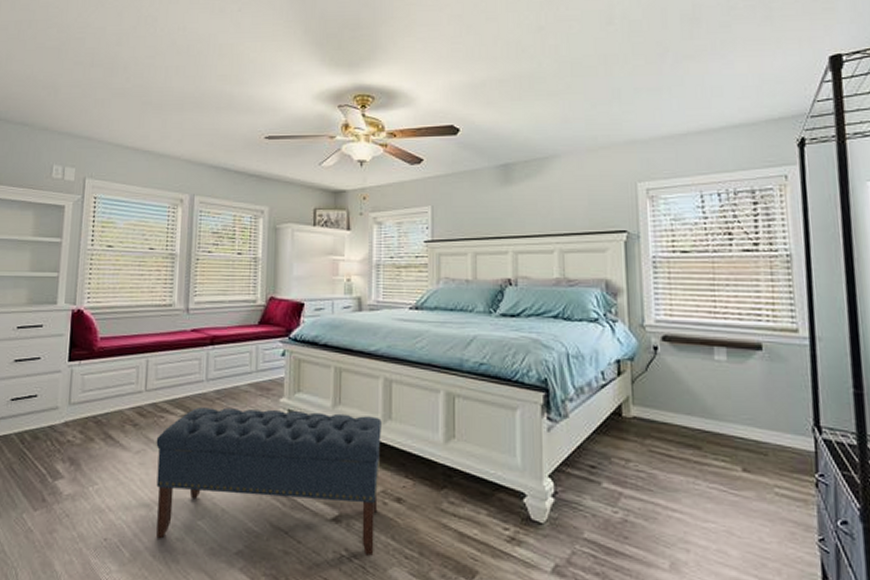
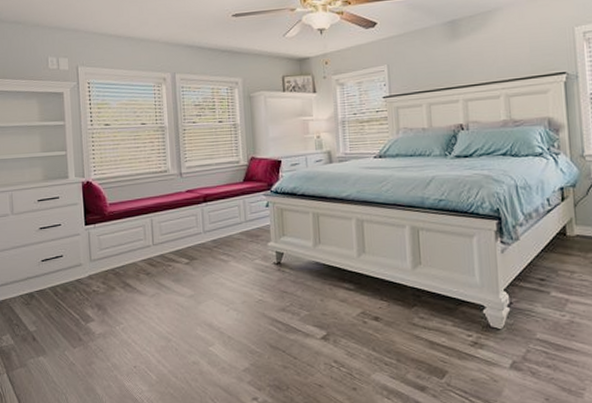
bench: present [156,407,382,556] -> none [167,251,359,365]

